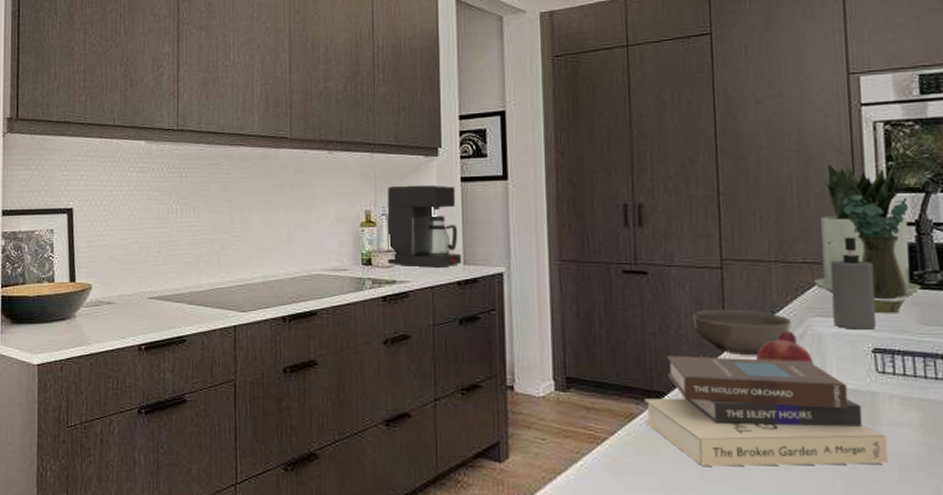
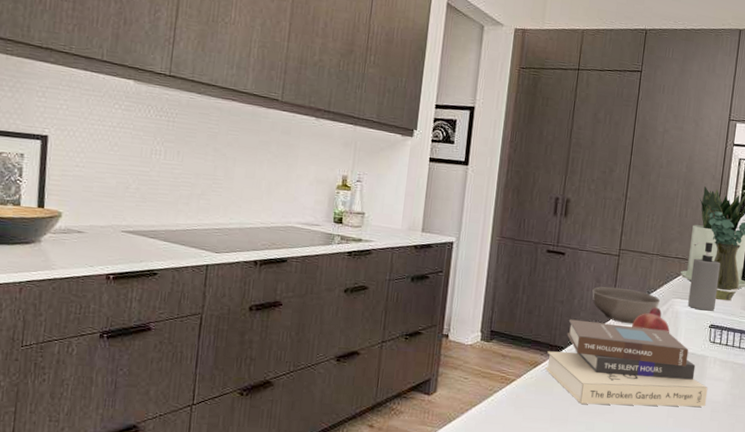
coffee maker: present [387,186,462,268] -> none [357,157,424,233]

